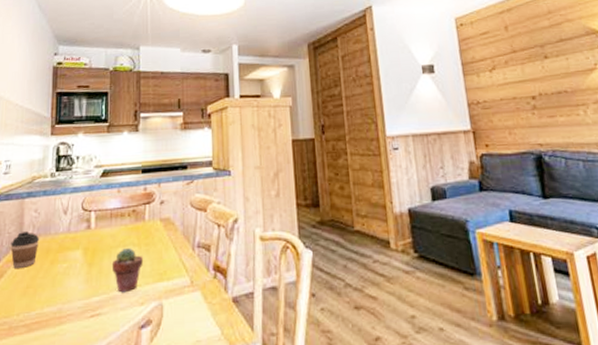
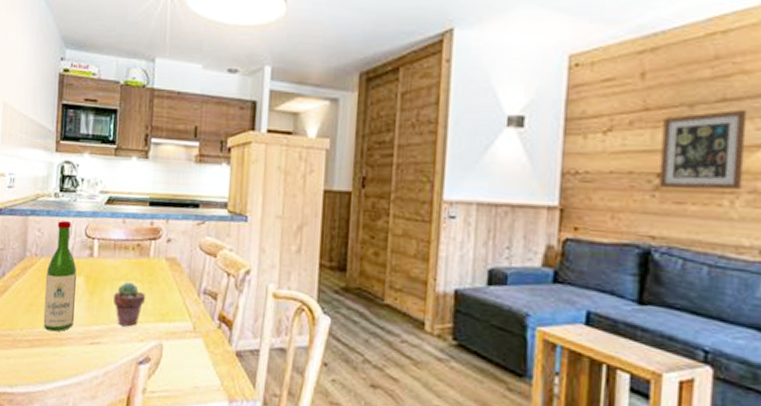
coffee cup: present [10,231,40,268] -> none [14,249,43,286]
wine bottle: none [41,197,75,311] -> present [43,220,77,332]
wall art: none [526,45,589,107] -> present [658,109,748,191]

